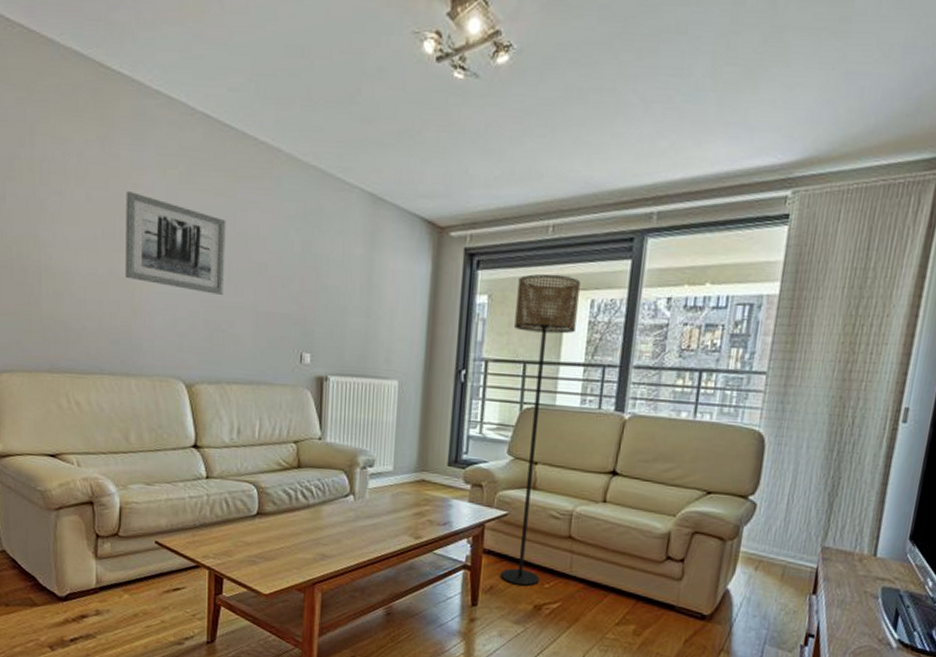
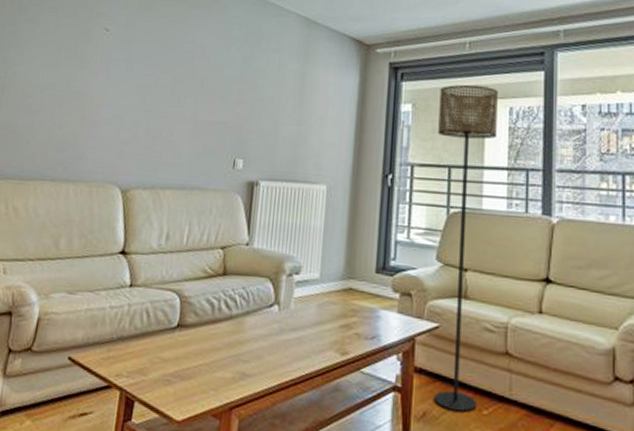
wall art: present [124,190,226,295] -> none [79,18,176,106]

